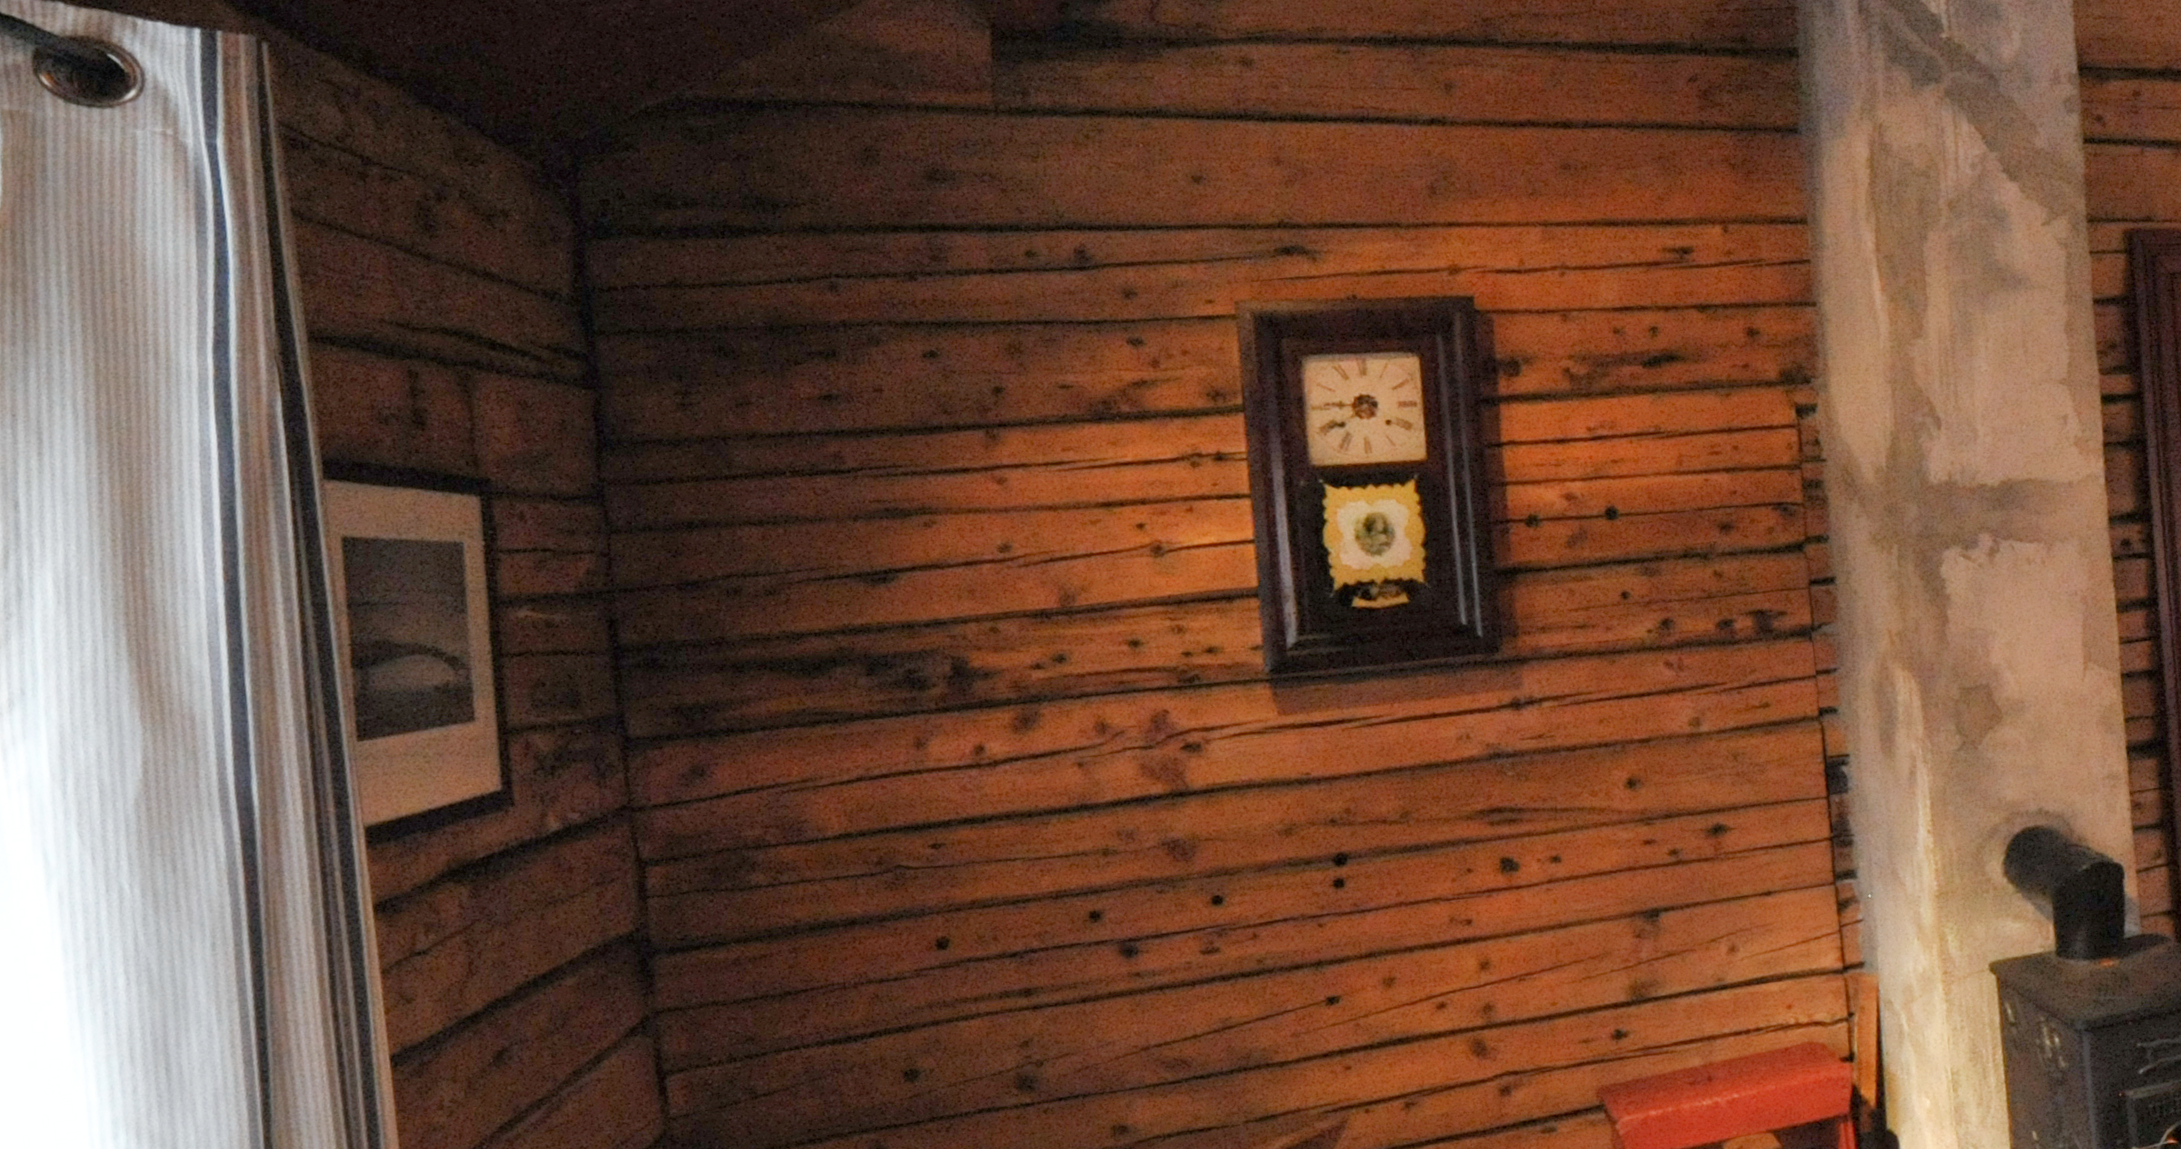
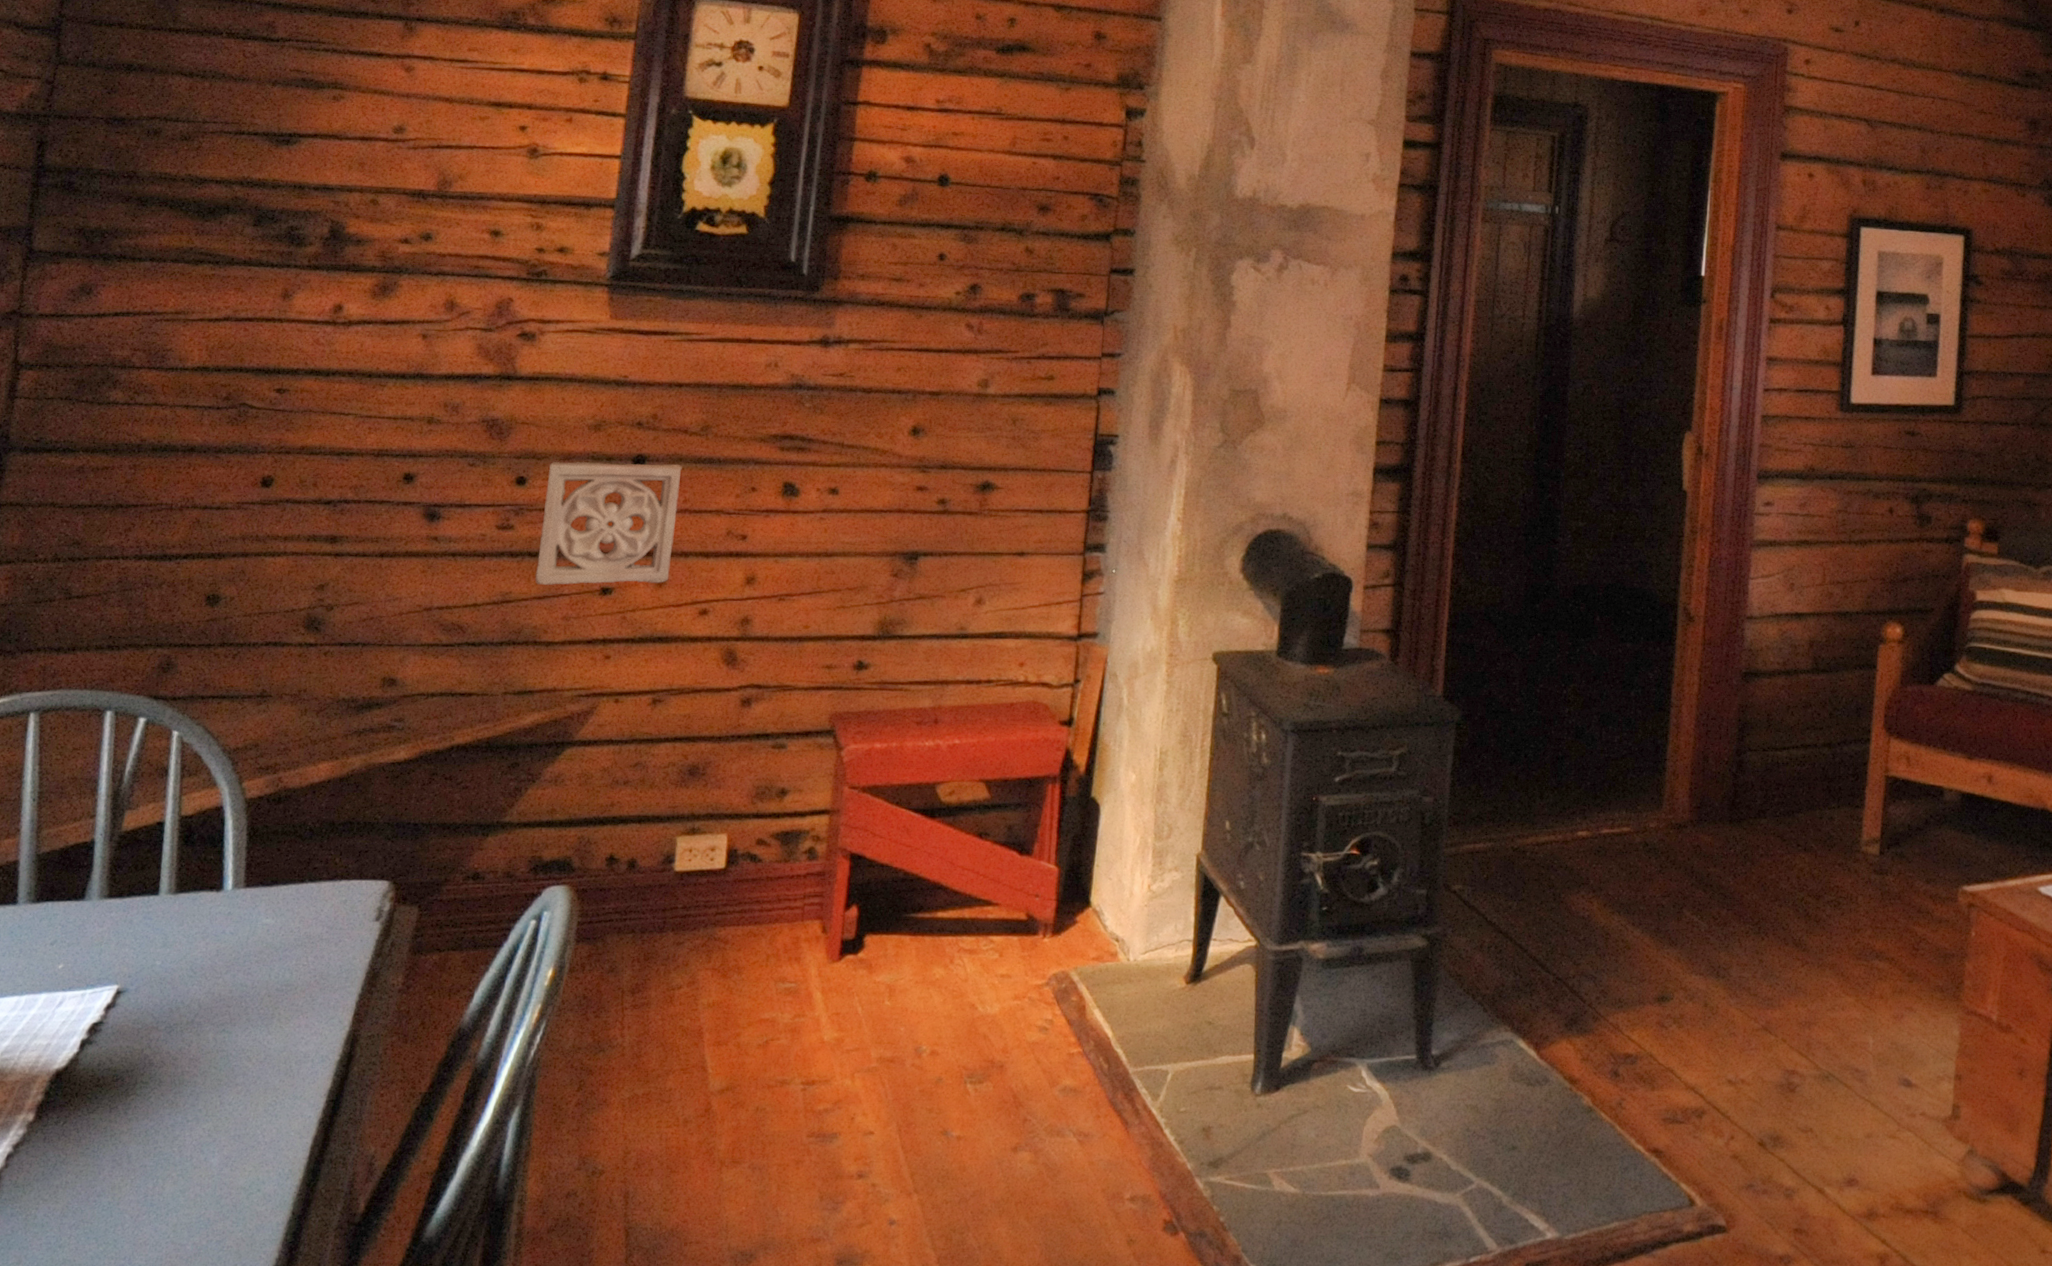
wall ornament: none [1245,857,1397,1005] -> present [534,462,682,586]

